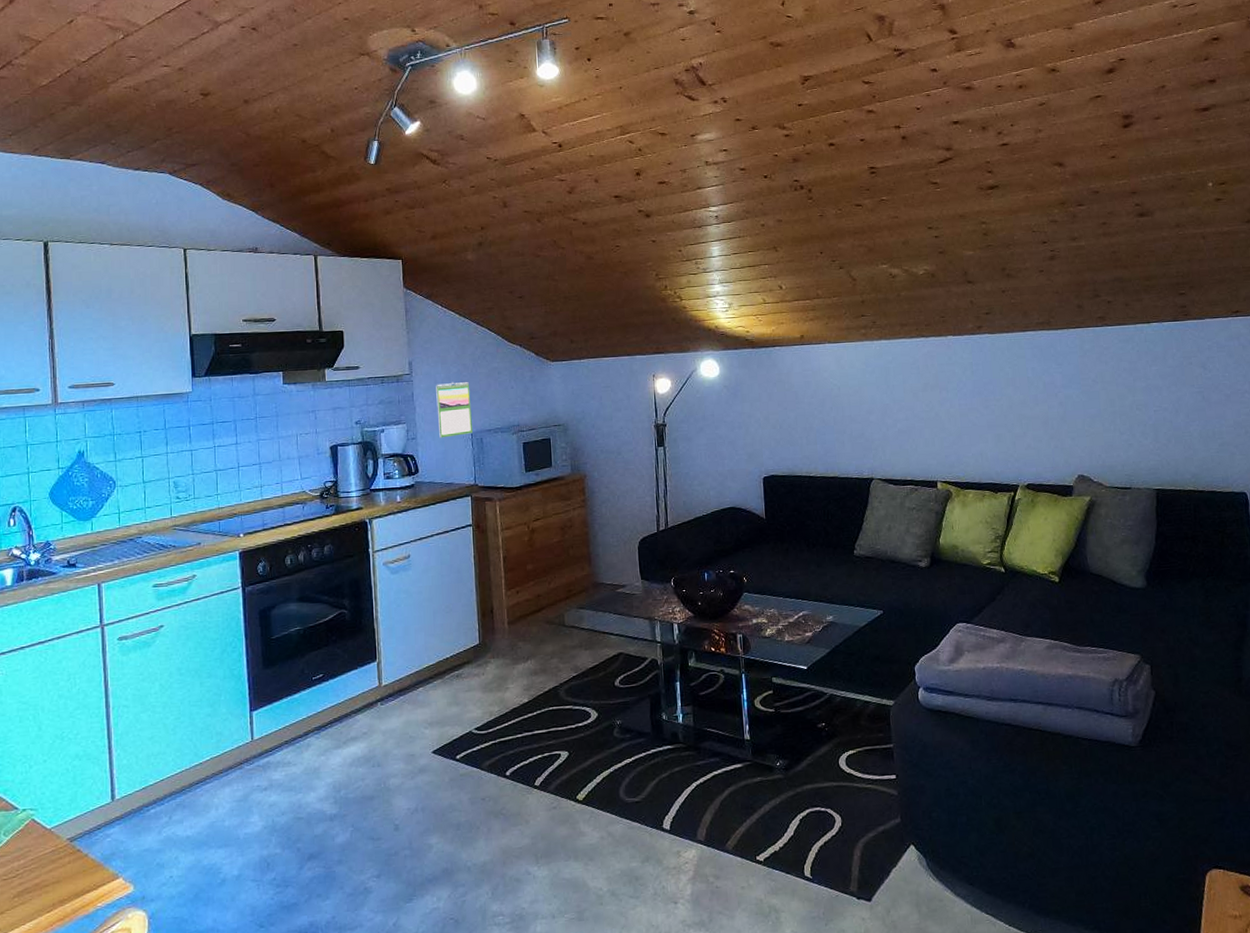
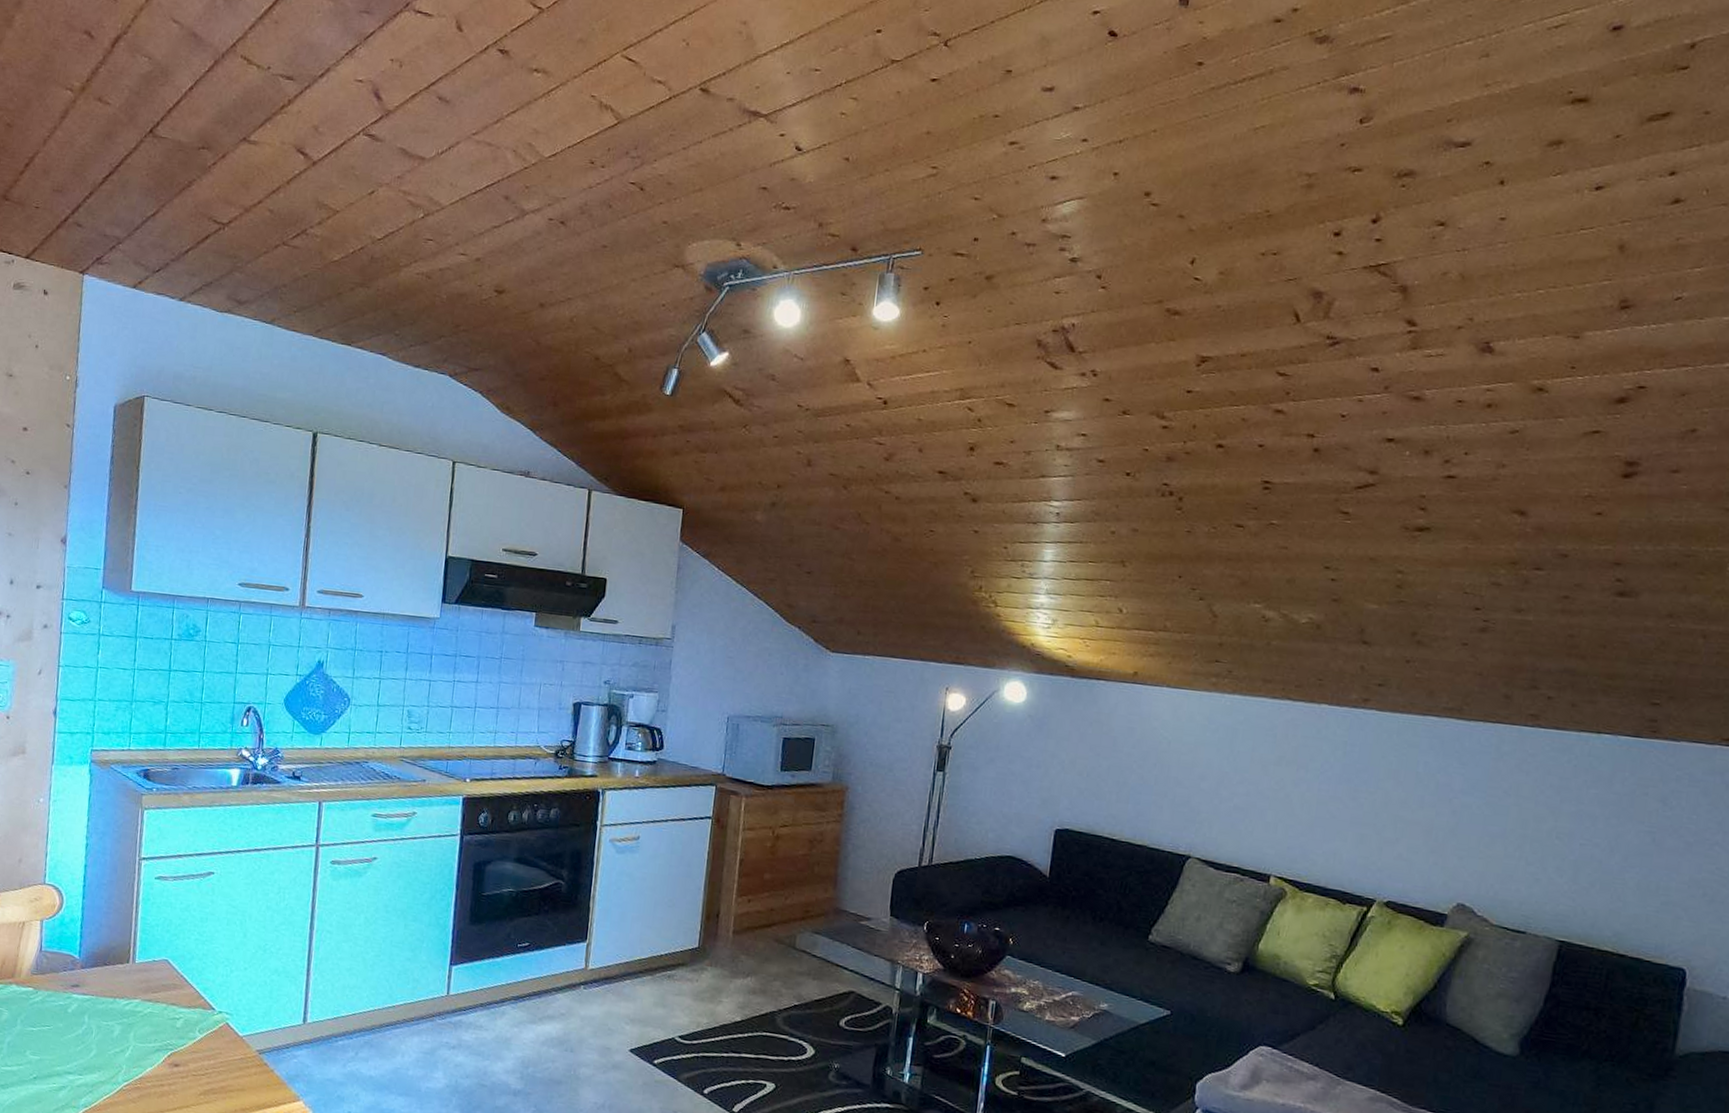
calendar: present [436,382,474,438] -> none [692,655,735,717]

